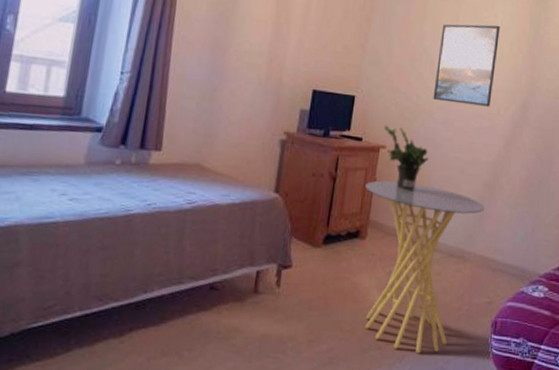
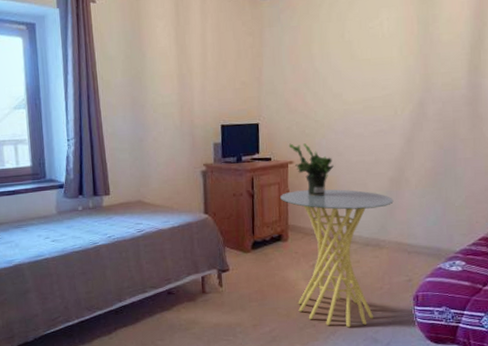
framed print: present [433,24,500,107] -> none [329,32,388,114]

